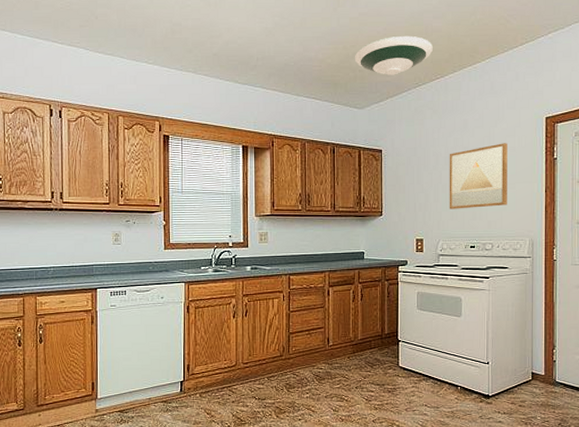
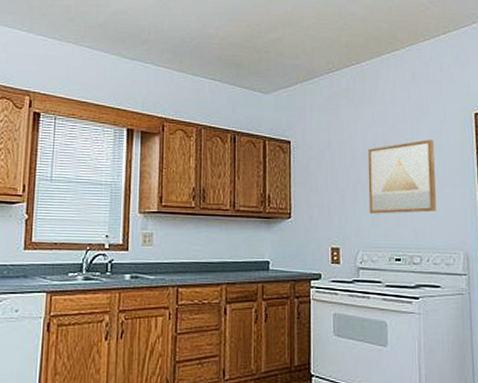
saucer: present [354,35,433,75] -> none [259,17,347,59]

